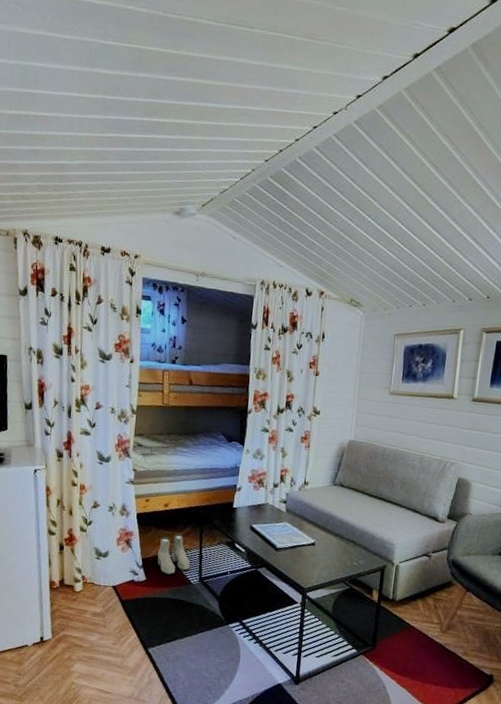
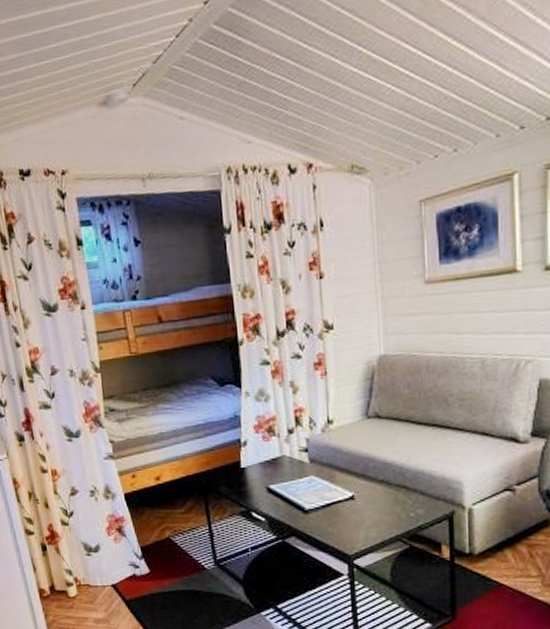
boots: present [157,533,190,575] -> none [157,510,201,562]

